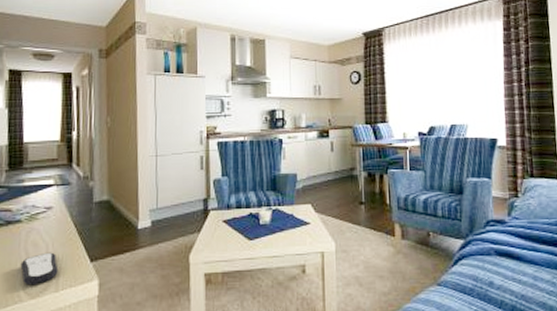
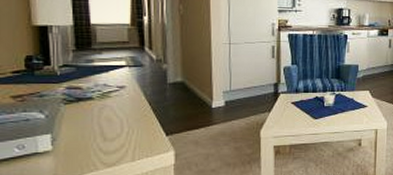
remote control: present [20,252,59,286] -> none [94,127,134,156]

